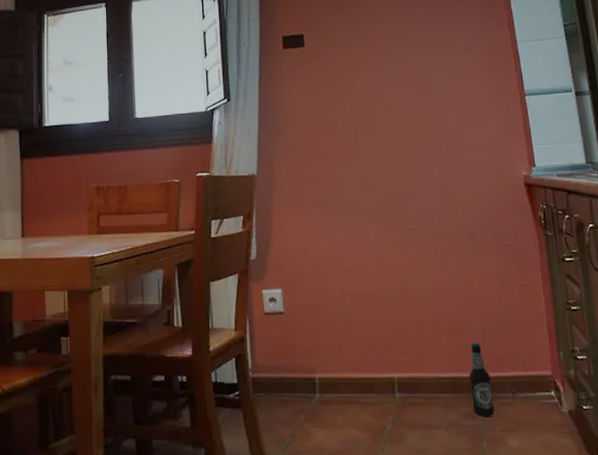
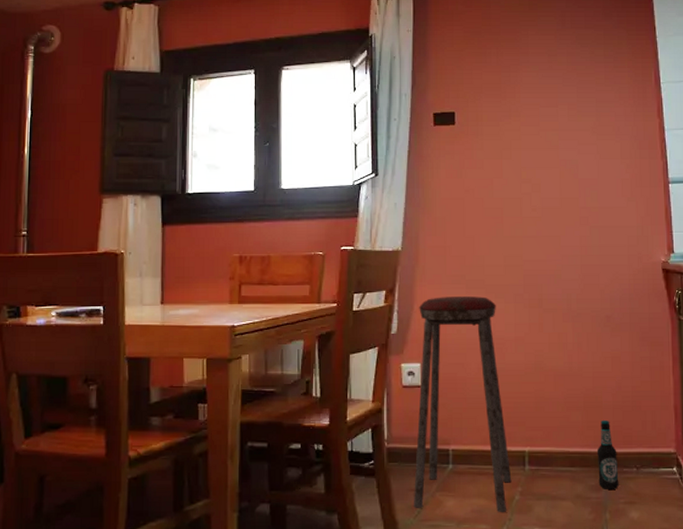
music stool: none [277,218,382,444] -> present [413,296,512,513]

